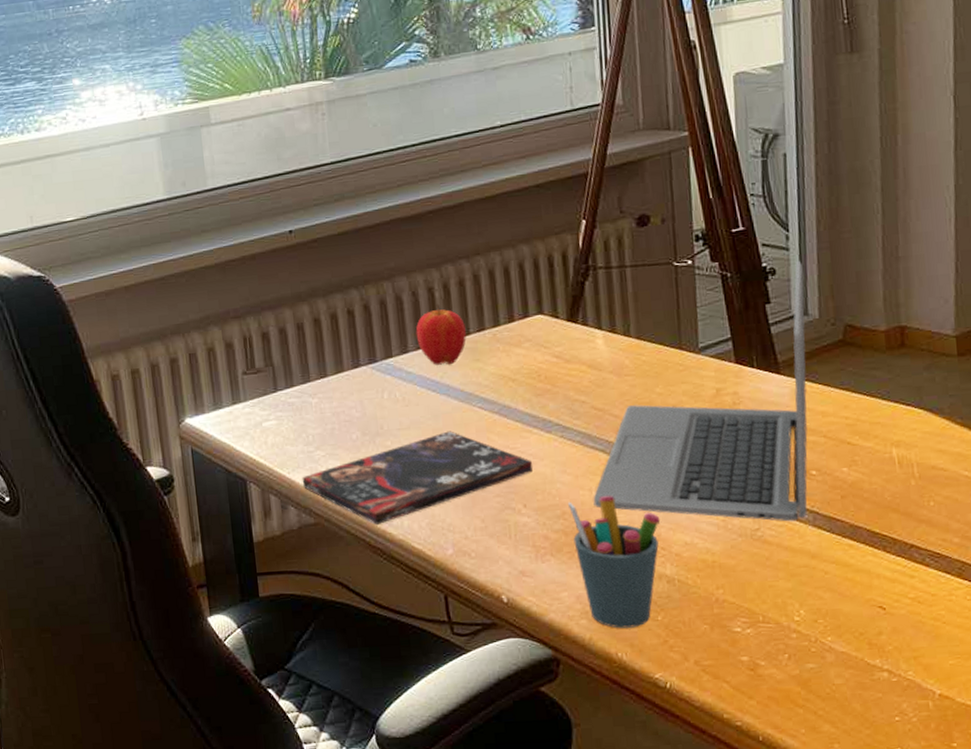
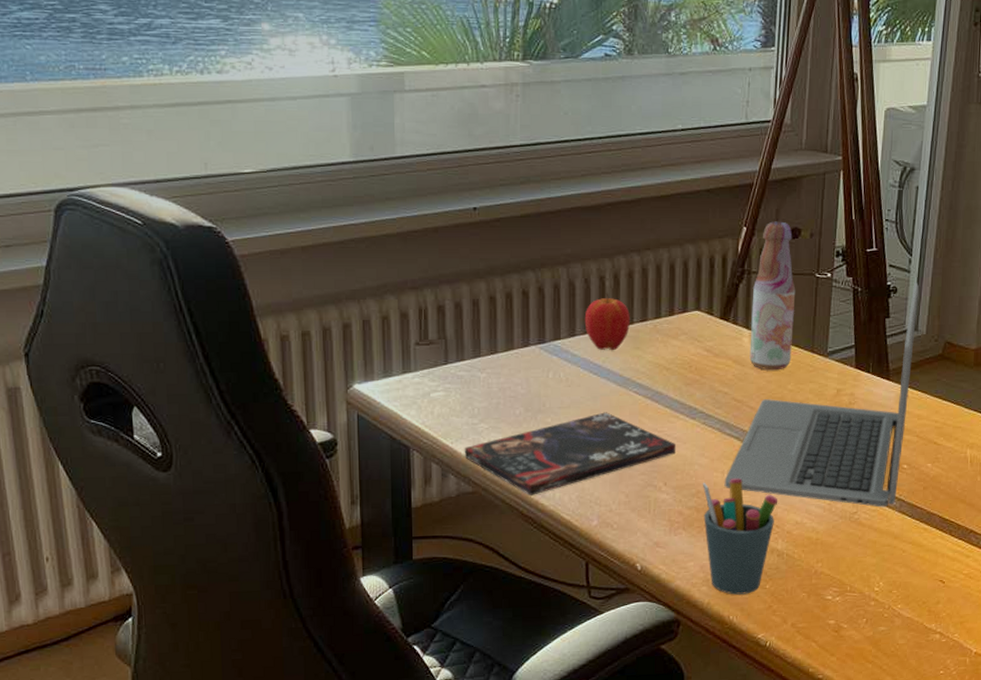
bottle: none [601,209,657,374] -> present [749,221,796,371]

